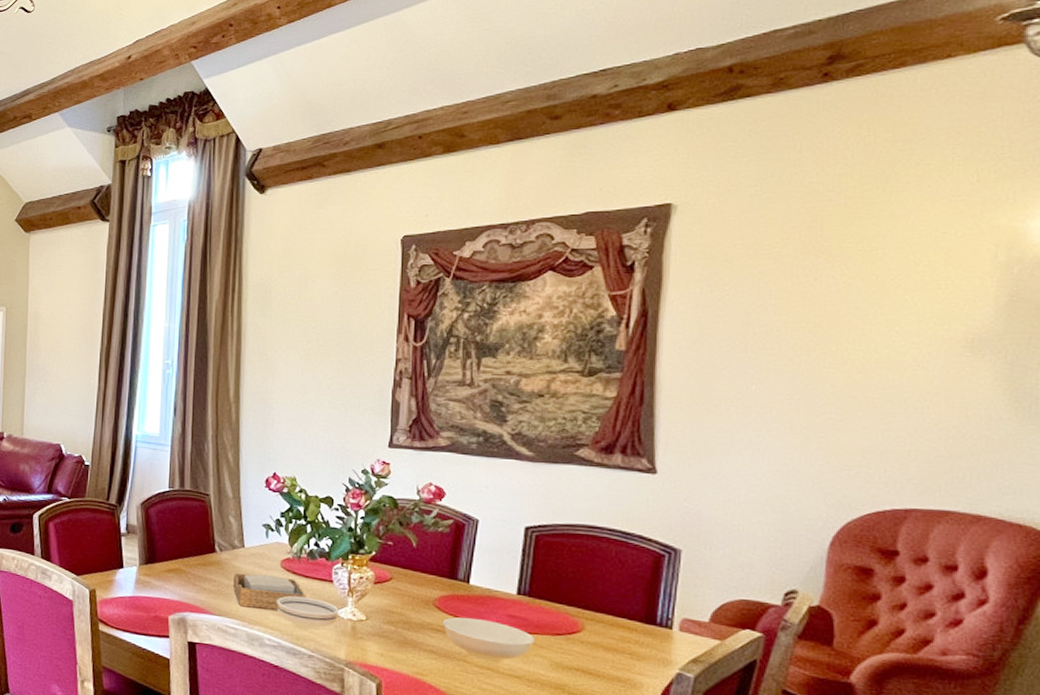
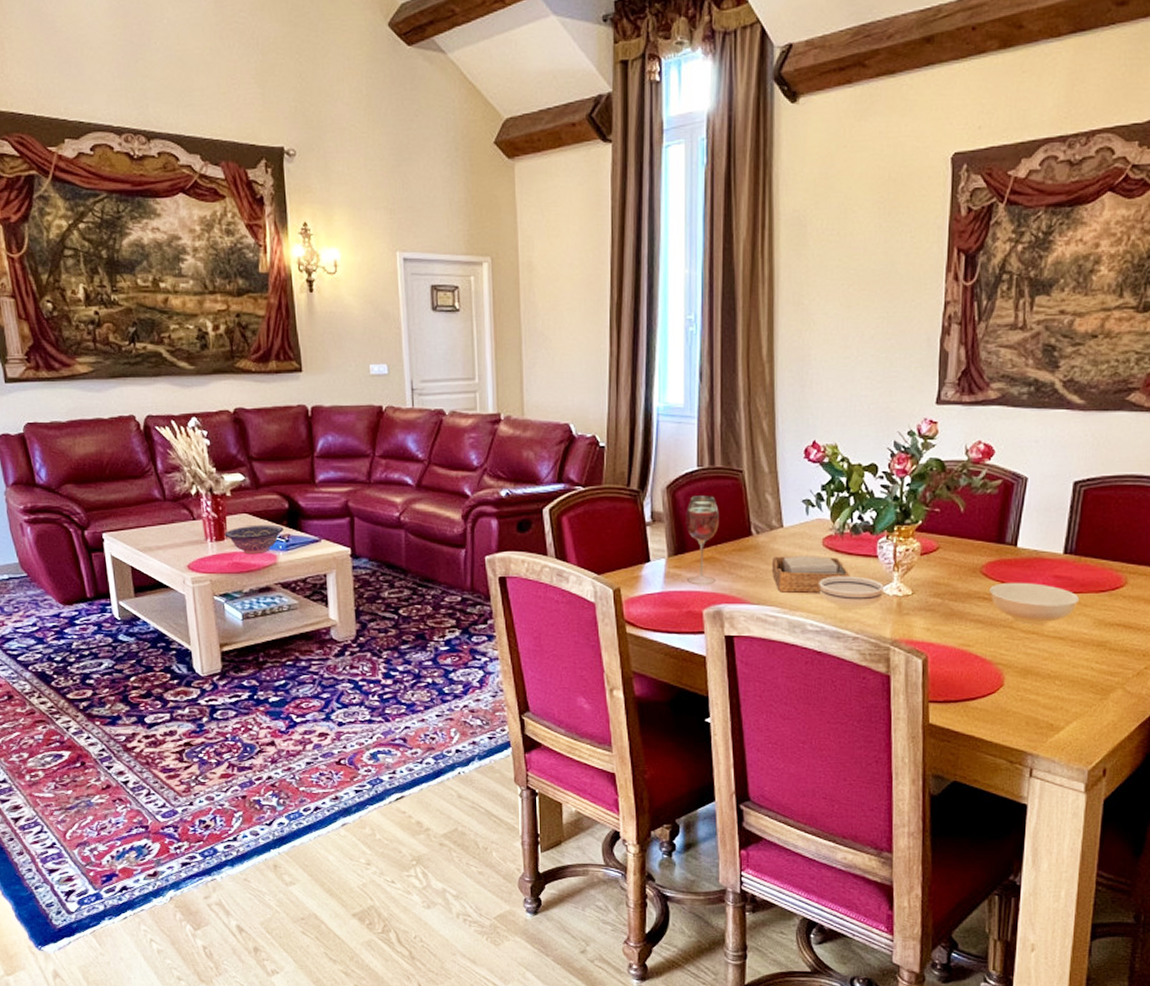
wineglass: none [156,513,187,594] -> present [686,496,719,585]

